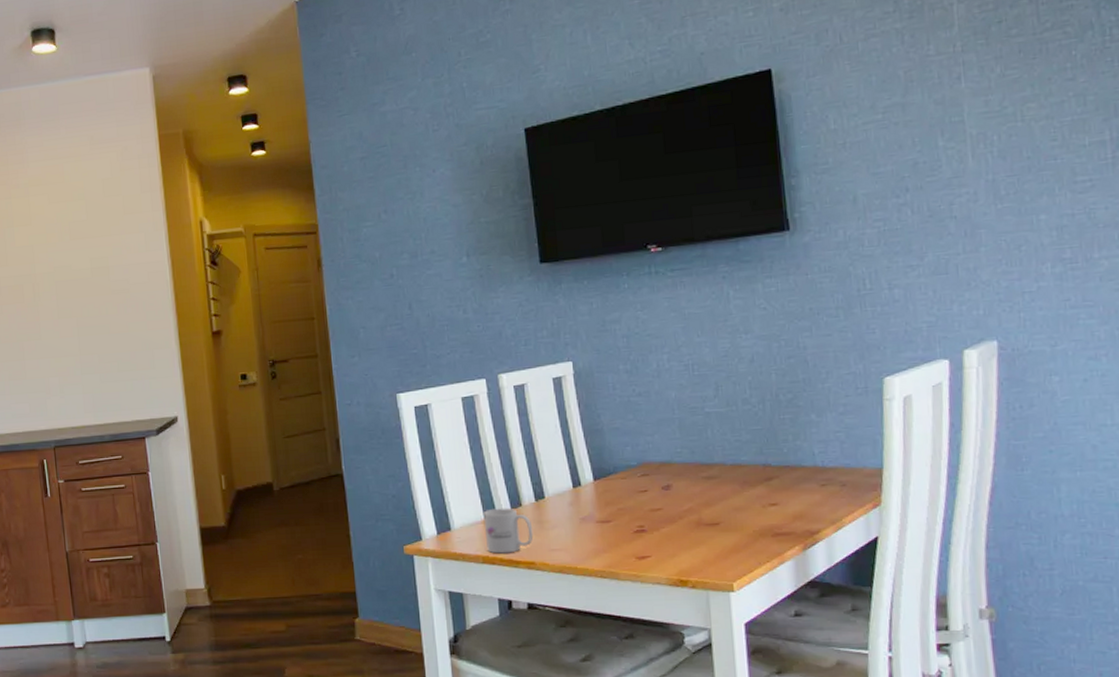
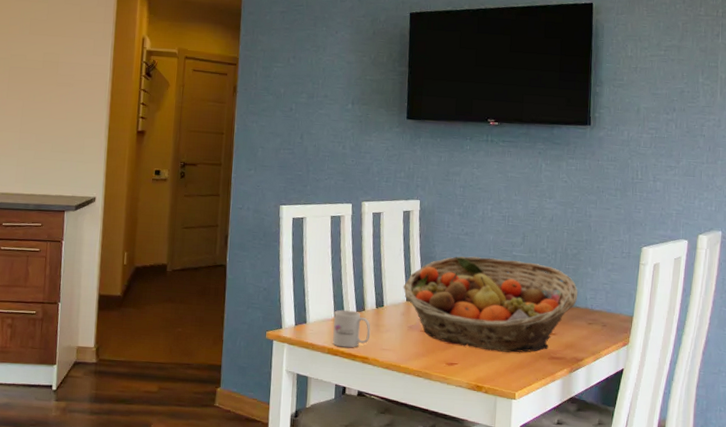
fruit basket: none [565,418,802,536] -> present [403,256,579,353]

